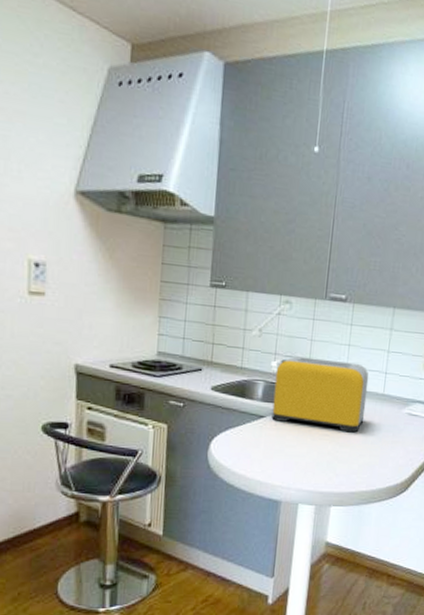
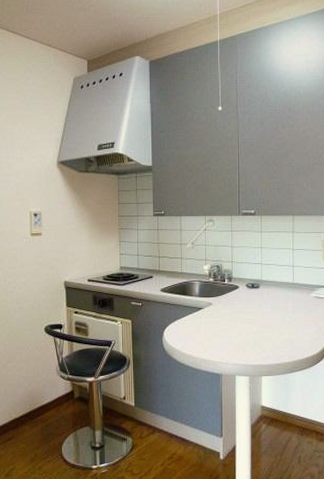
toaster: present [271,356,369,433] -> none [206,260,280,316]

